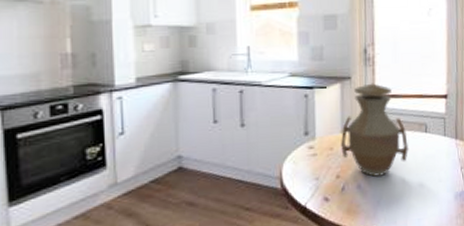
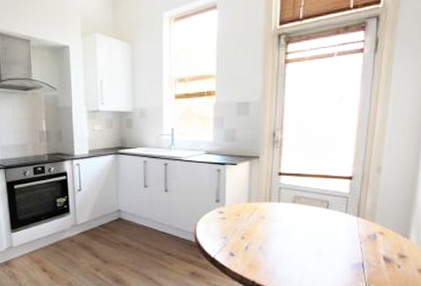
vase: present [341,83,410,178] -> none [247,163,310,242]

